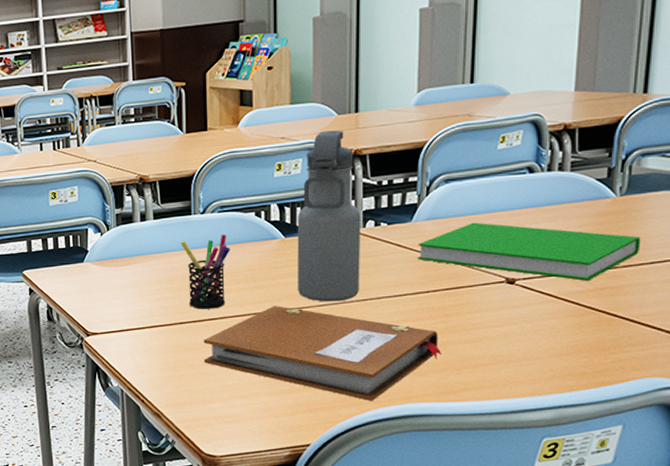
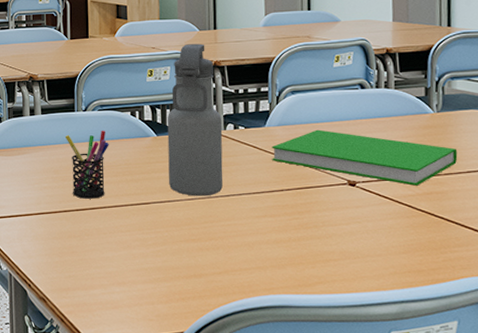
notebook: present [203,306,441,402] -> none [85,198,297,292]

